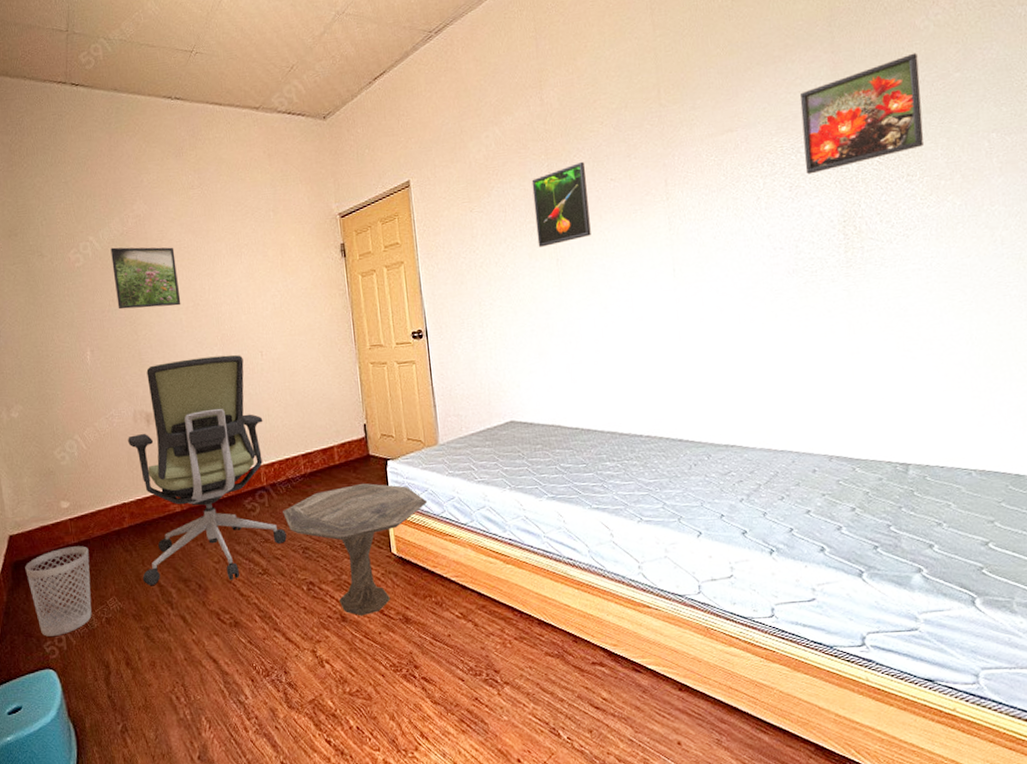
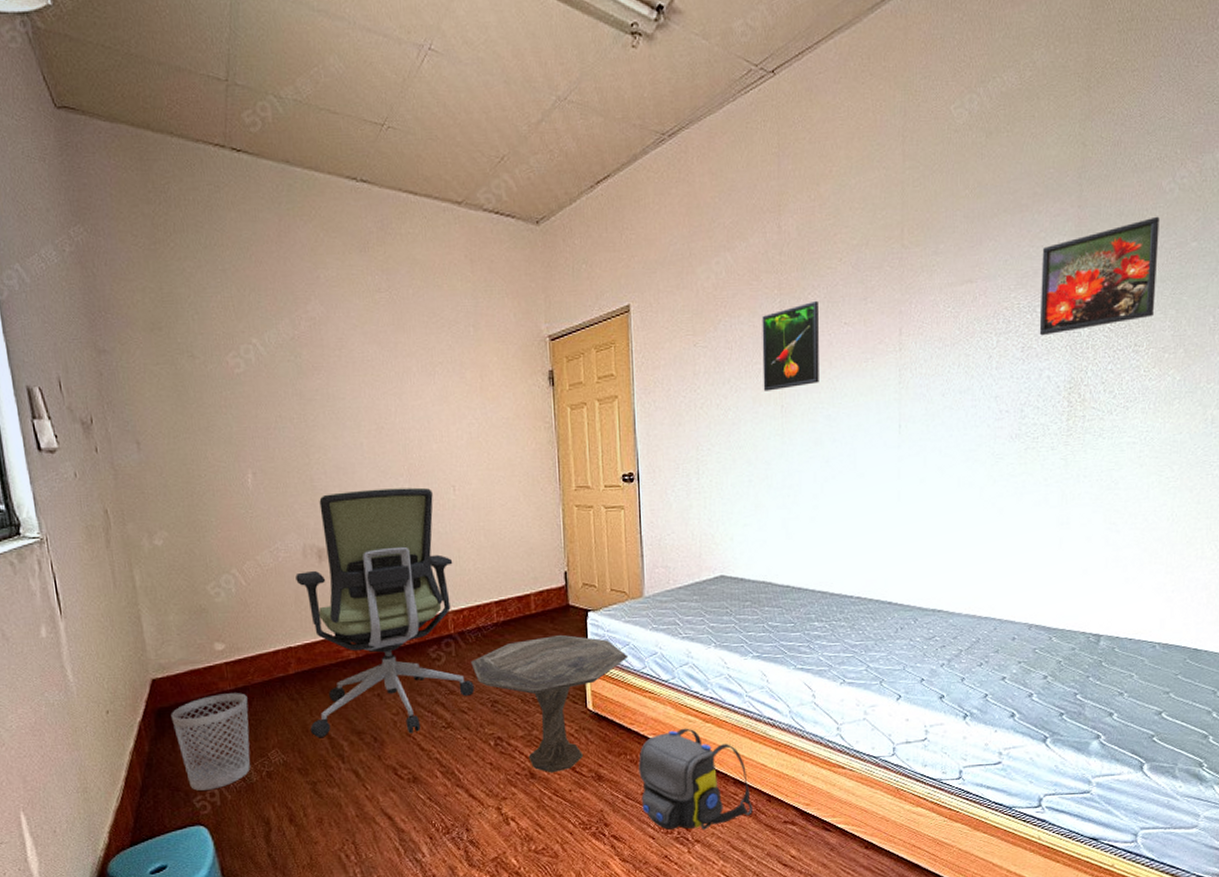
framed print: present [110,247,181,310] -> none [278,354,362,428]
shoulder bag: none [443,569,559,672] -> present [638,728,753,830]

